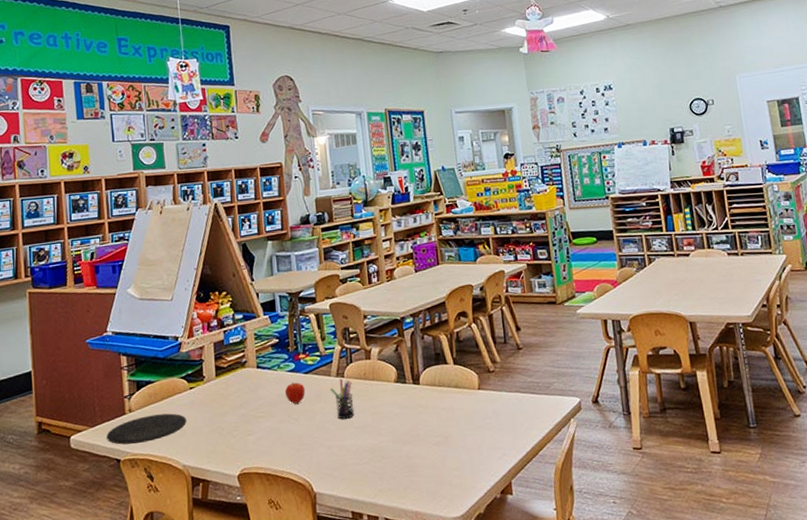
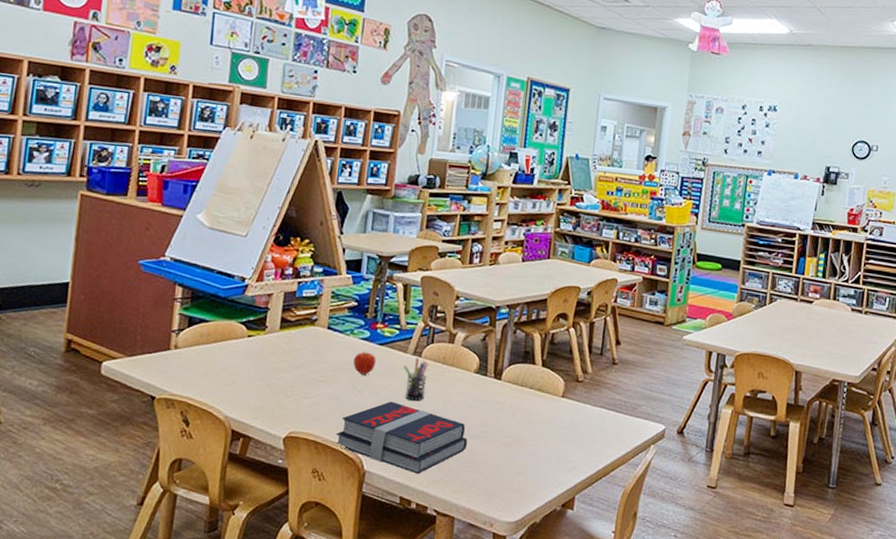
plate: present [107,413,187,445] -> none [144,356,239,384]
book: none [283,423,403,487] -> present [335,401,468,474]

